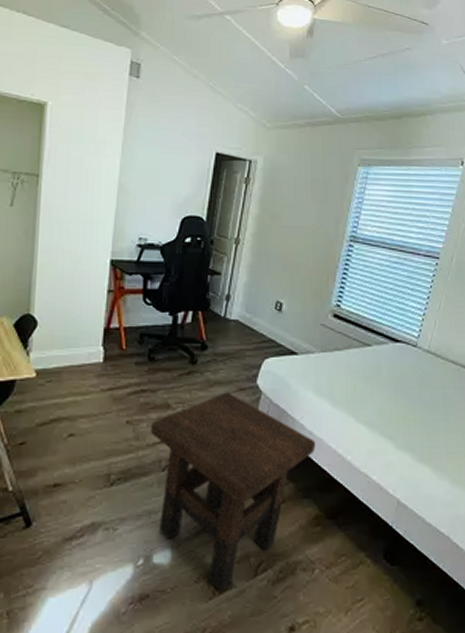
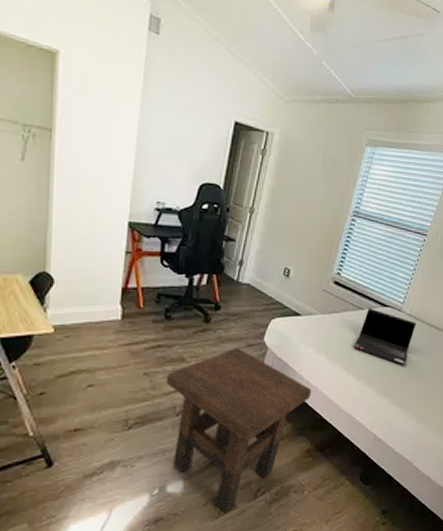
laptop computer: none [363,343,438,412] -> present [354,307,416,365]

